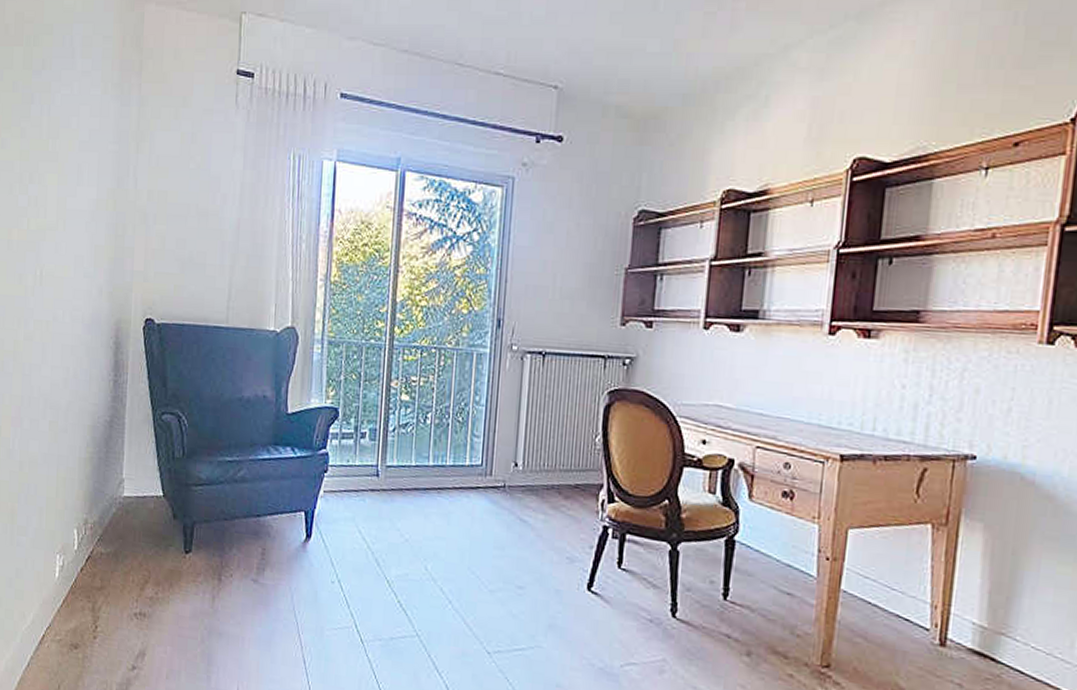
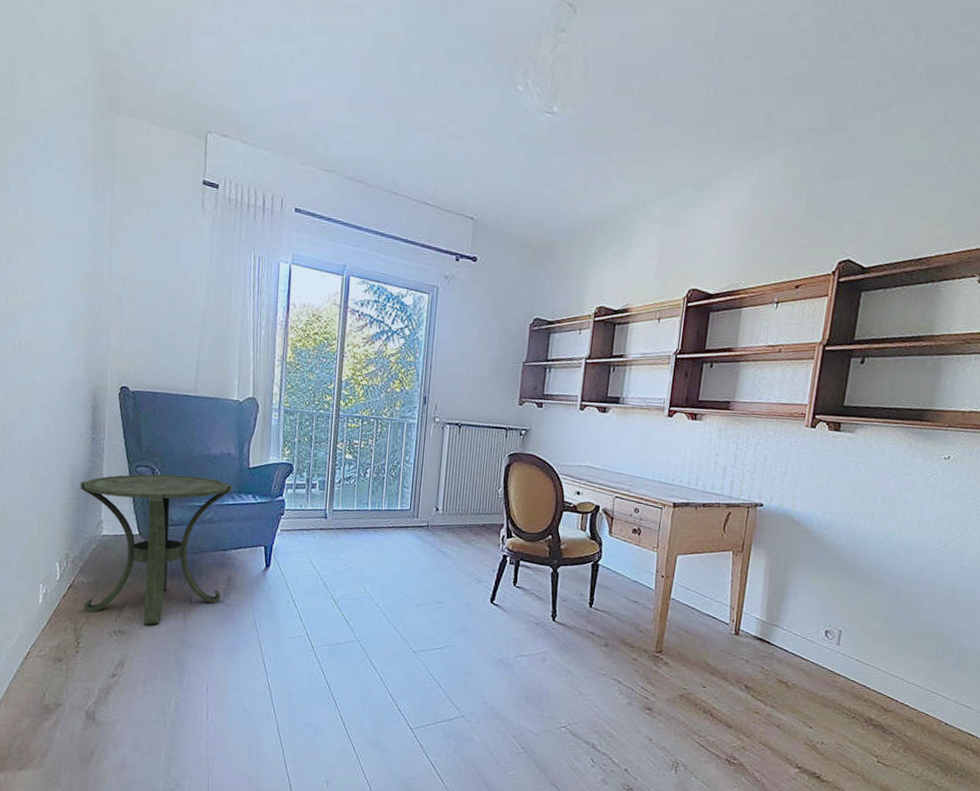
side table: none [100,422,268,607] -> present [80,474,232,625]

